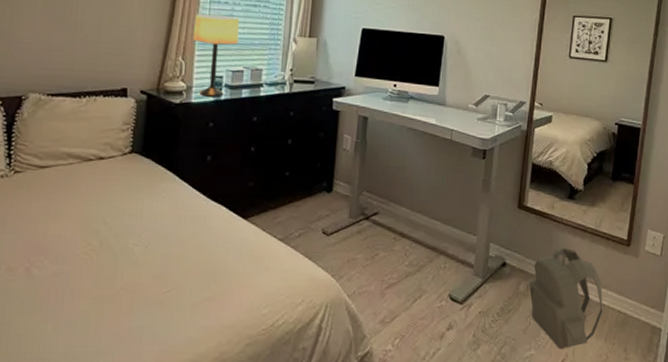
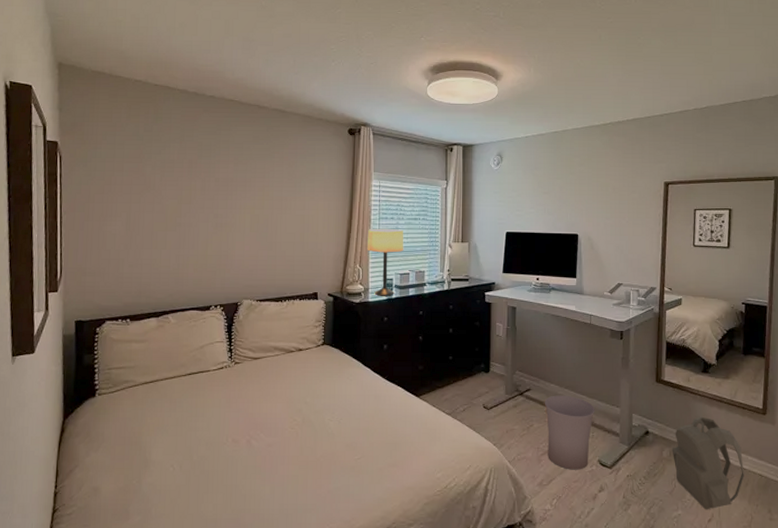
waste bin: none [393,220,449,306] -> present [544,395,595,470]

